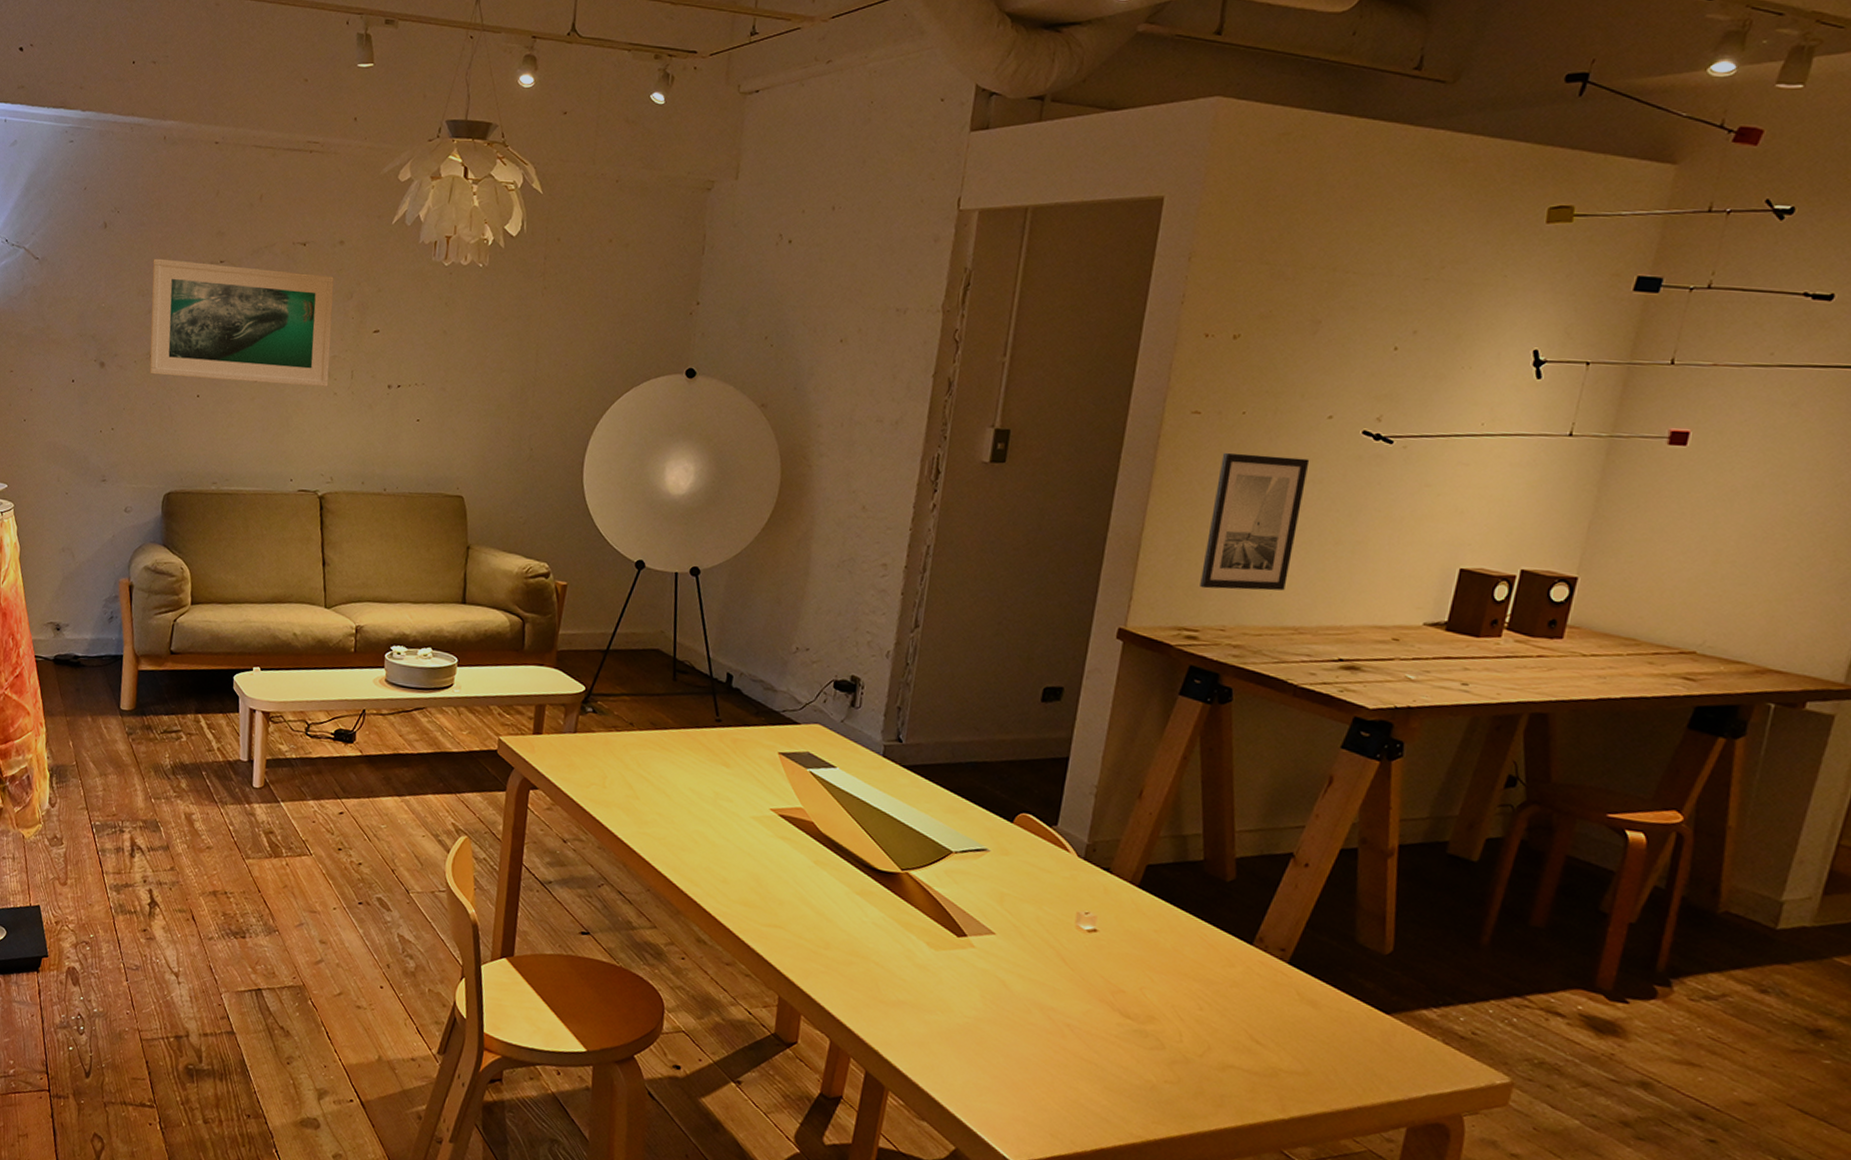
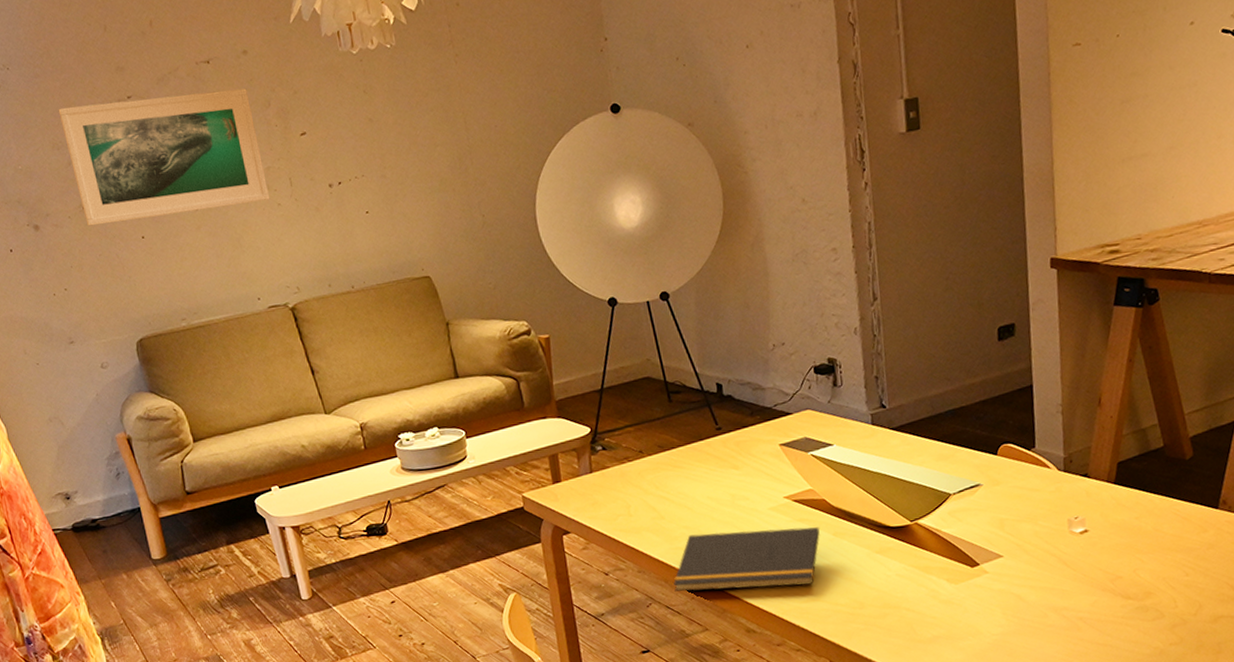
notepad: none [631,823,802,909] -> present [673,527,821,592]
wall art: present [1200,453,1310,591] -> none [1107,66,1185,205]

